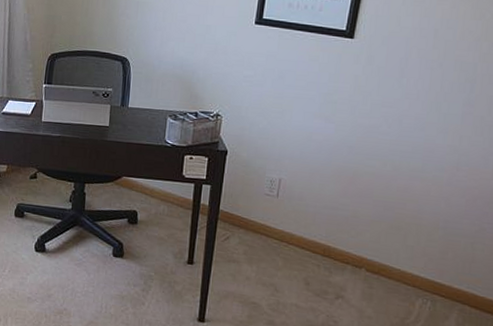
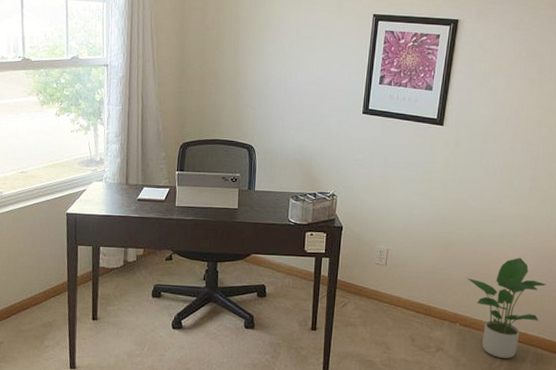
potted plant: none [377,196,481,314] -> present [467,258,547,358]

